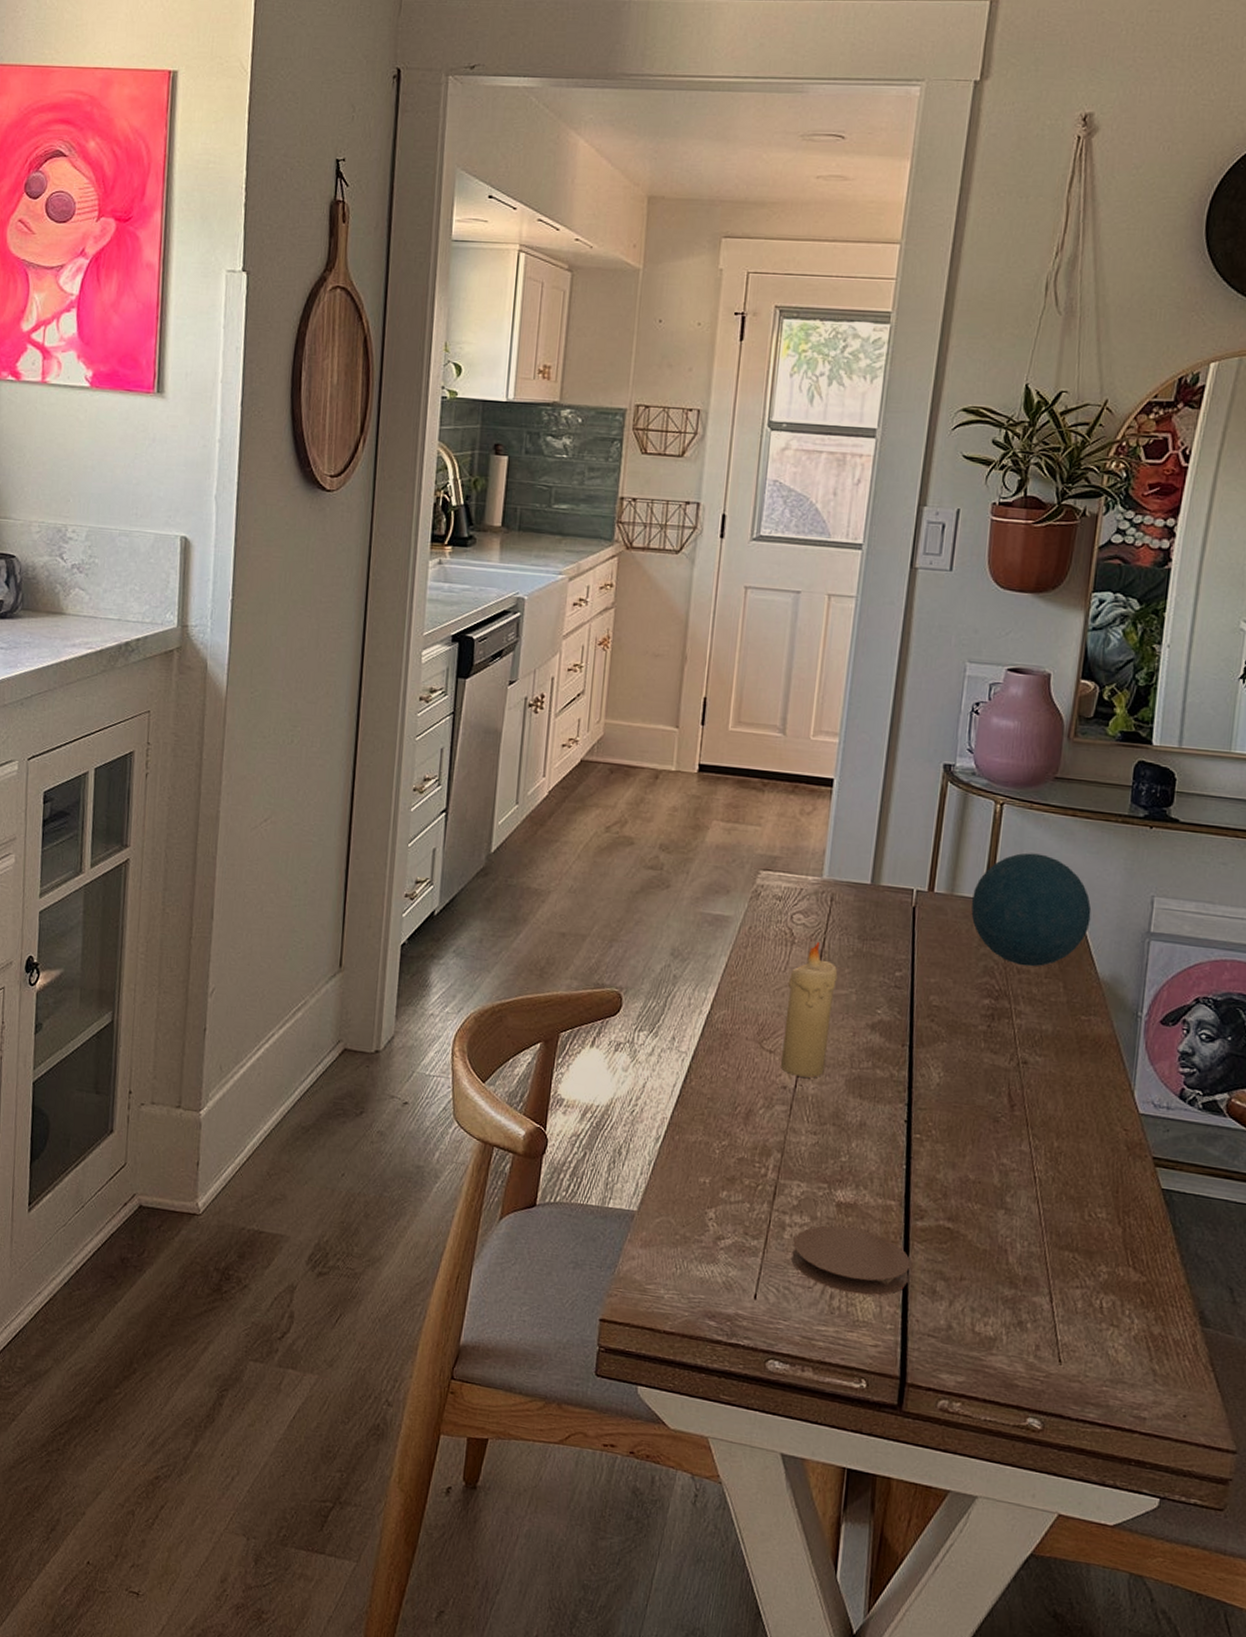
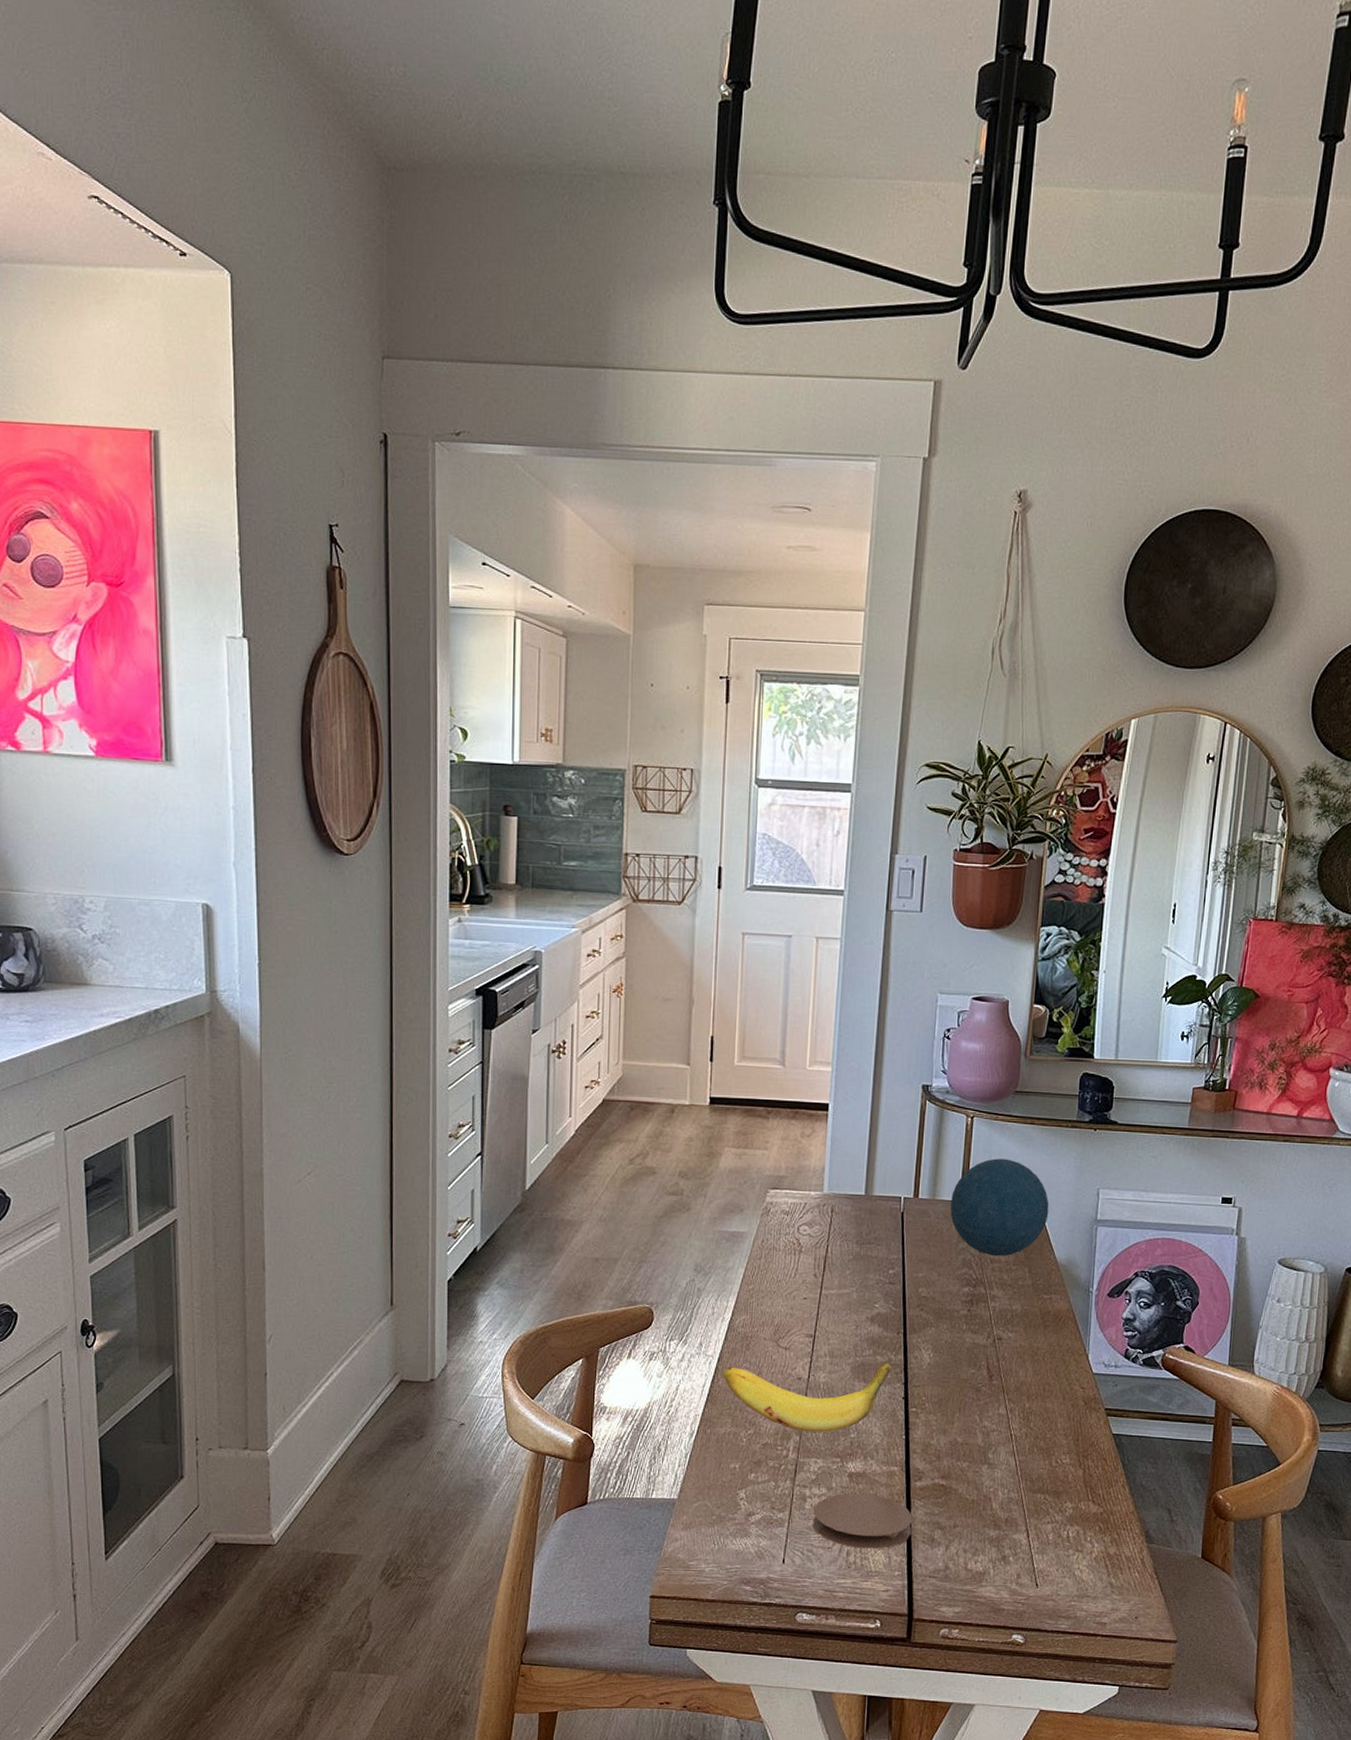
banana: none [697,1066,892,1153] -> present [723,1360,891,1432]
candle: present [781,942,838,1078] -> none [795,1249,840,1368]

